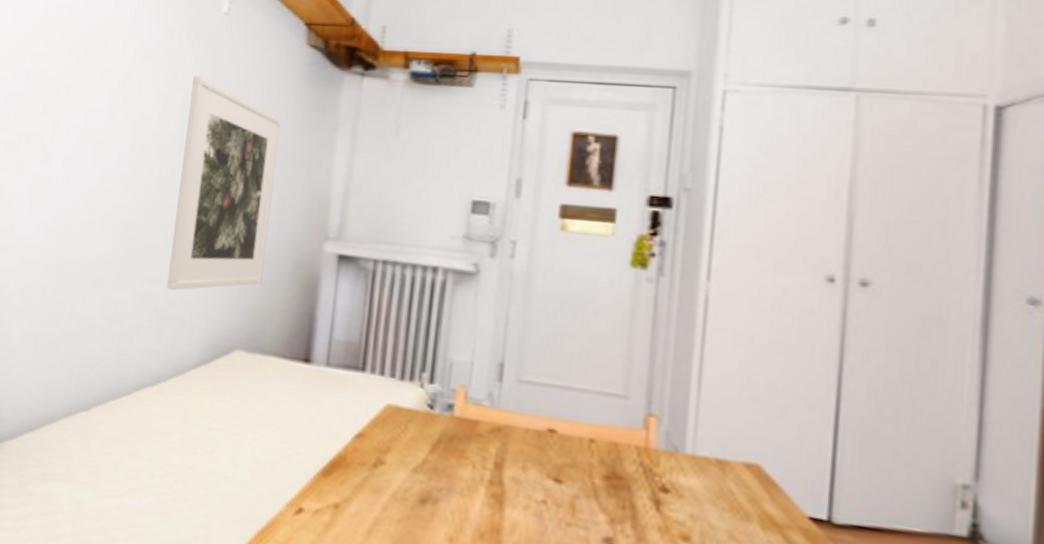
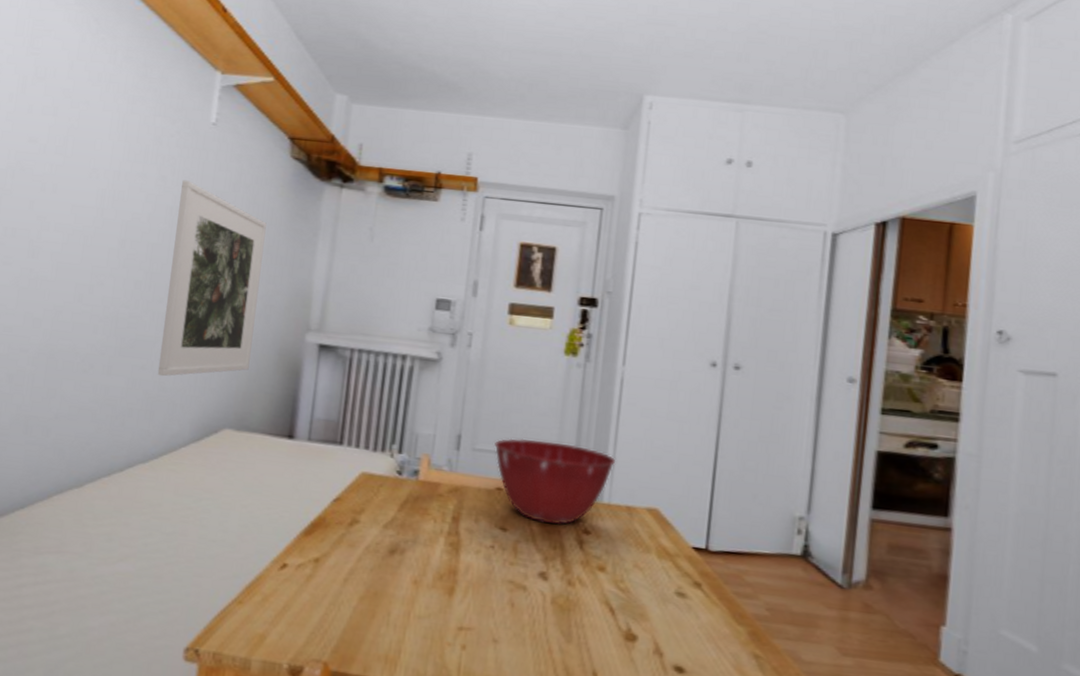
mixing bowl: none [545,368,700,479] -> present [494,438,615,525]

